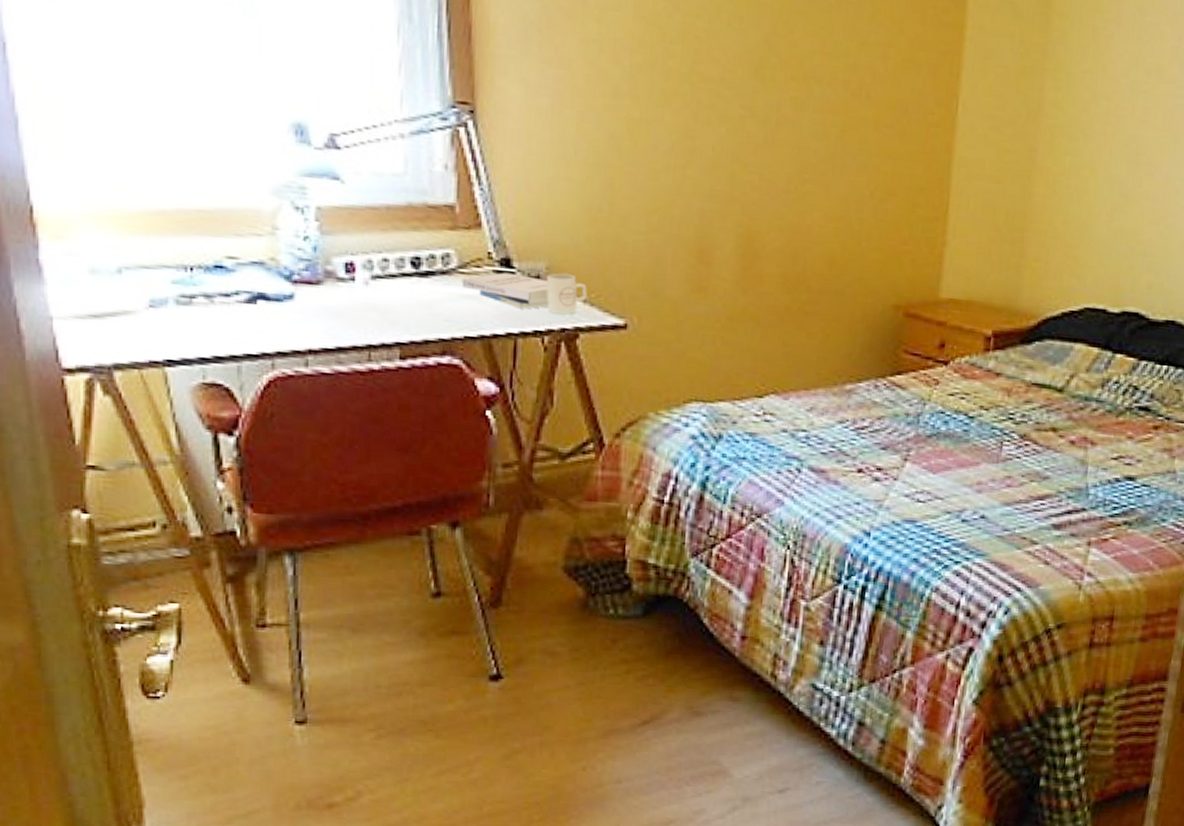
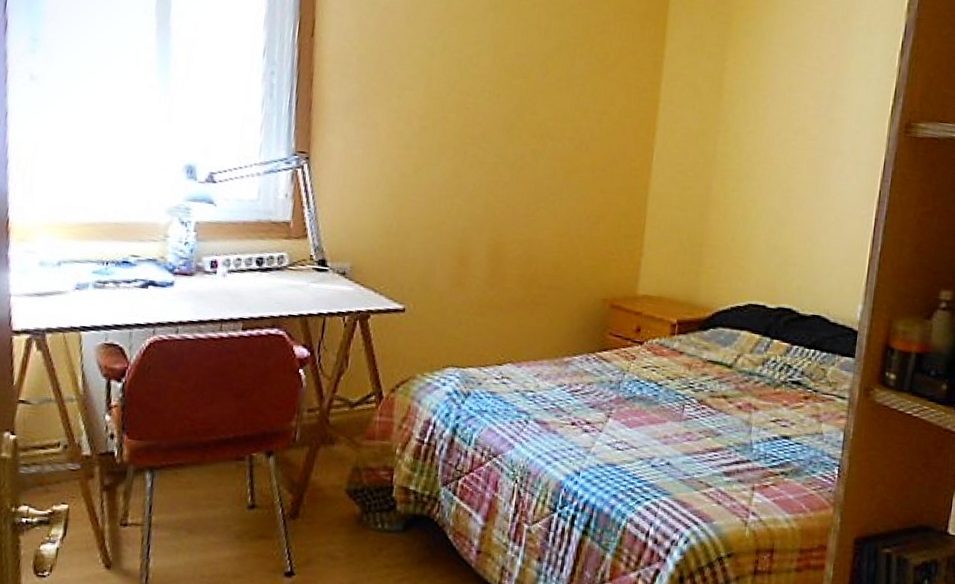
books: present [461,272,549,310] -> none [290,269,351,296]
mug: present [546,273,587,315] -> none [349,271,379,301]

